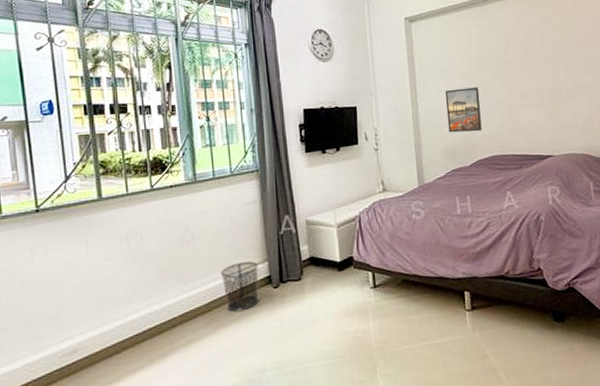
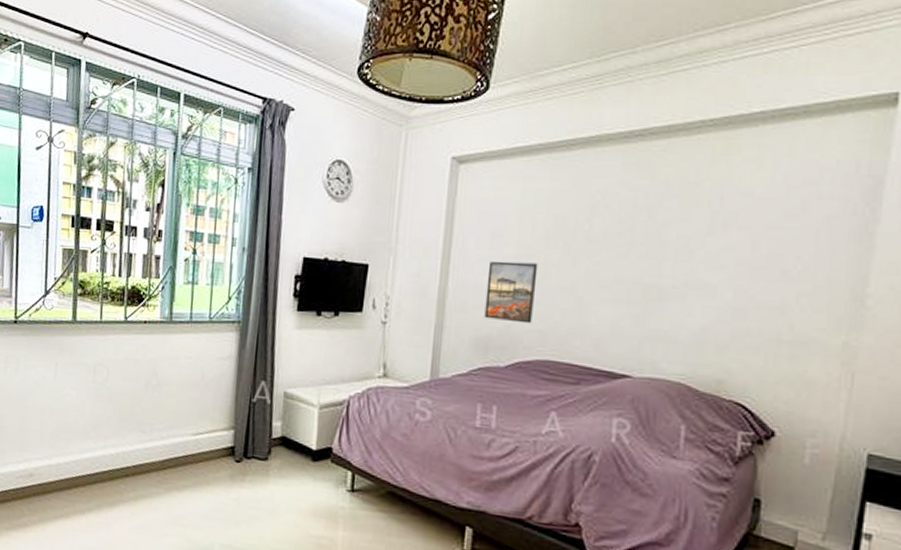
waste bin: present [221,261,259,312] -> none [181,423,223,479]

